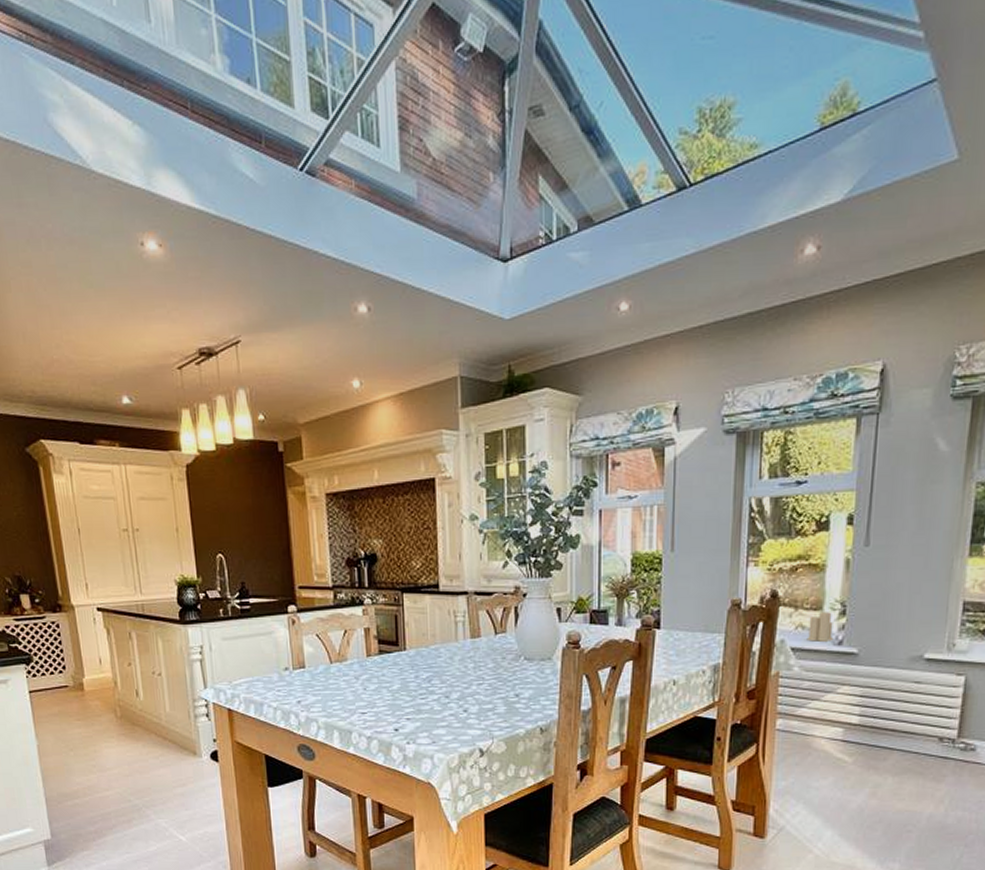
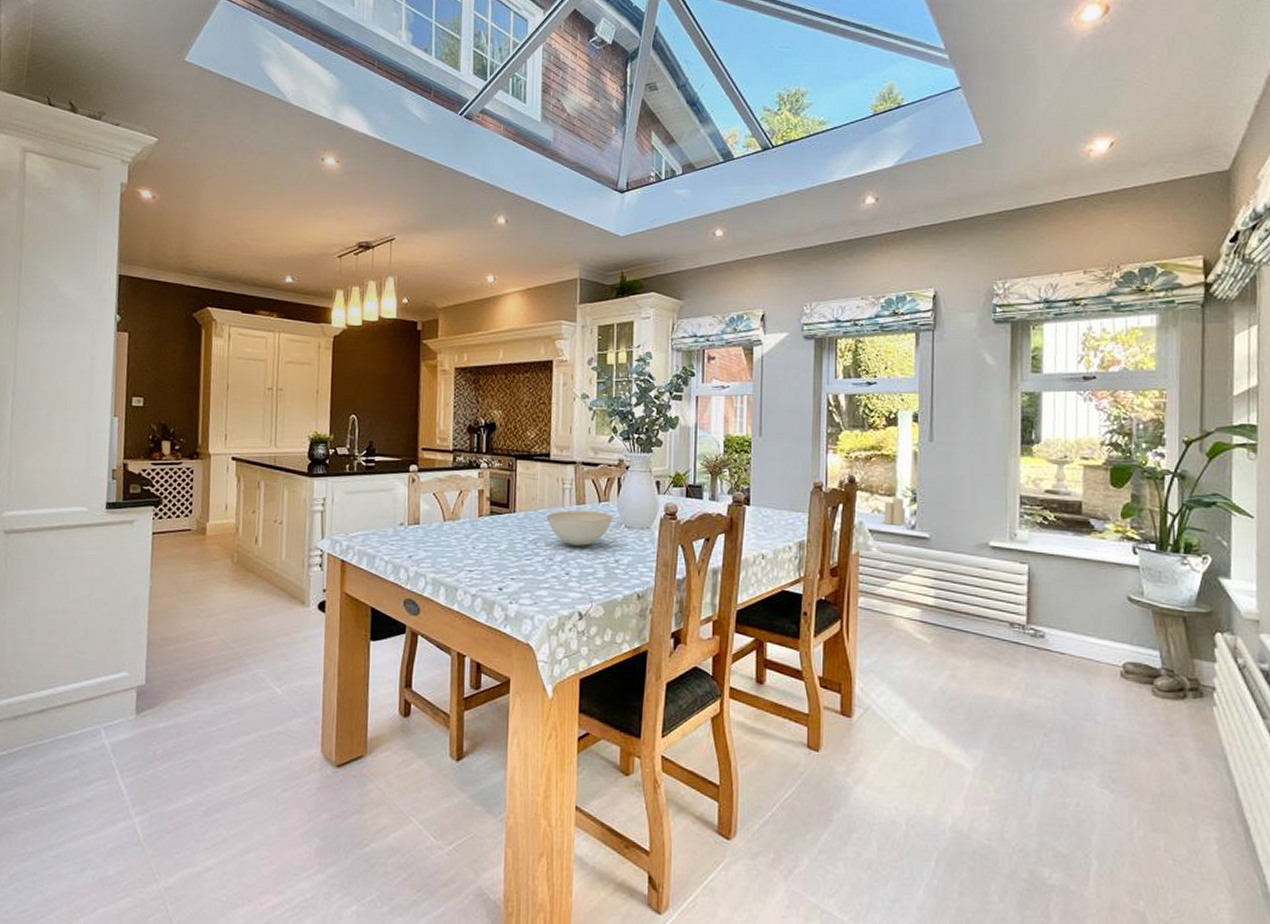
bowl: none [439,644,510,682] -> present [546,510,612,546]

